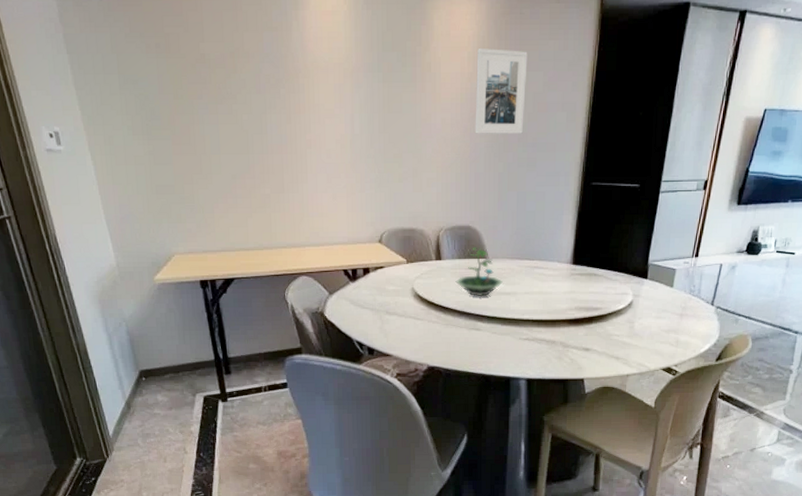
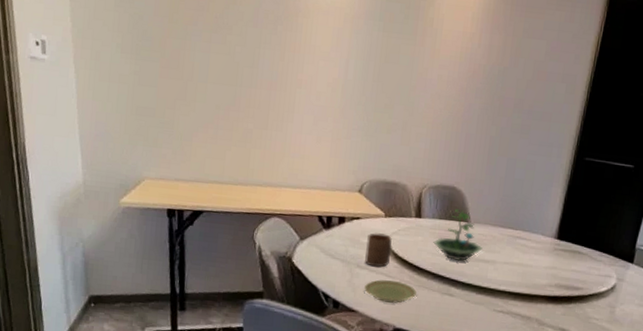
cup: none [393,279,417,312] -> present [365,233,392,268]
plate: none [396,322,445,343] -> present [364,279,417,304]
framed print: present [475,49,528,134] -> none [470,10,533,100]

